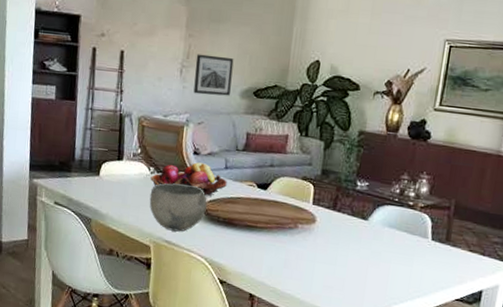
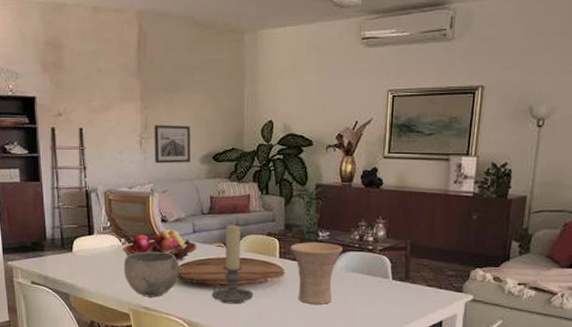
candle holder: none [237,164,282,249] -> present [211,224,254,304]
vase: none [324,190,382,259] -> present [290,242,344,304]

